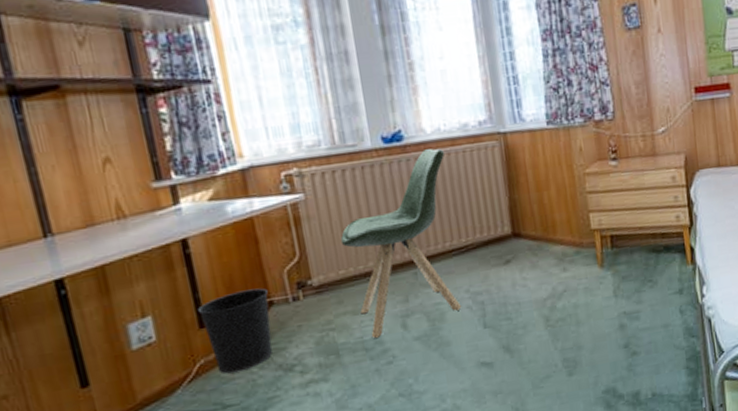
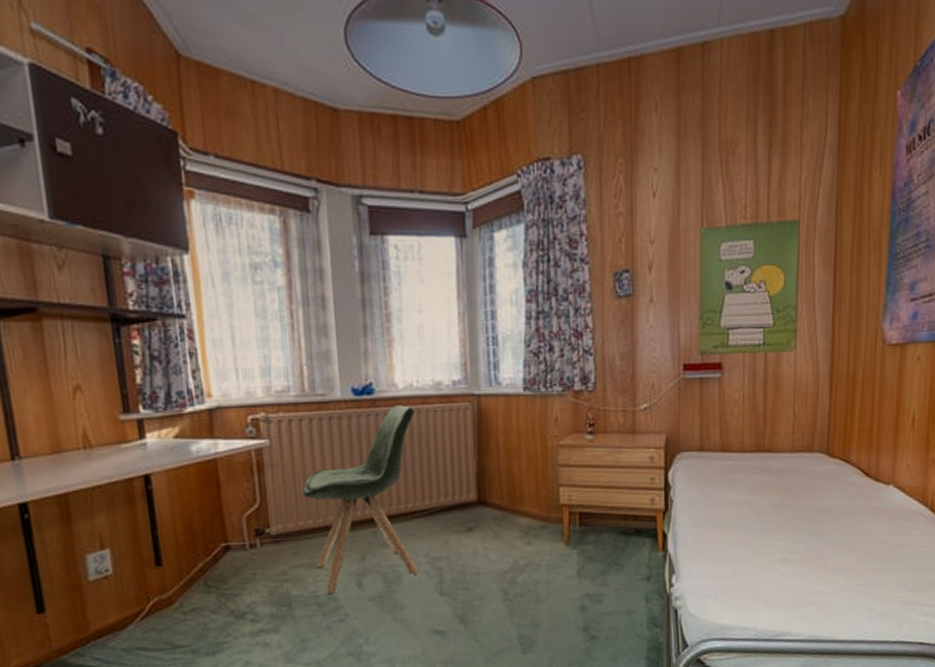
wastebasket: present [197,288,273,374] -> none [154,531,226,615]

